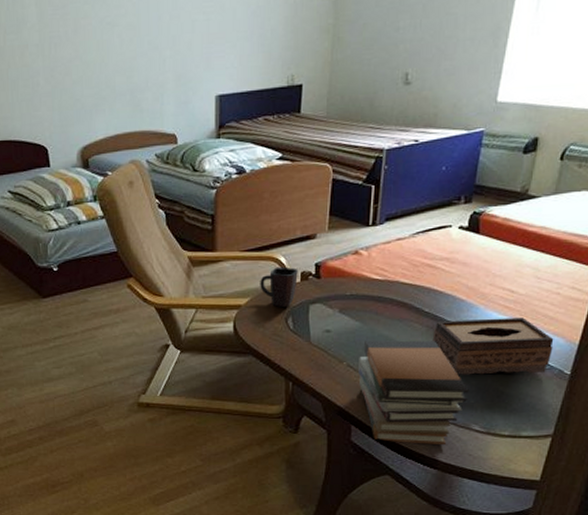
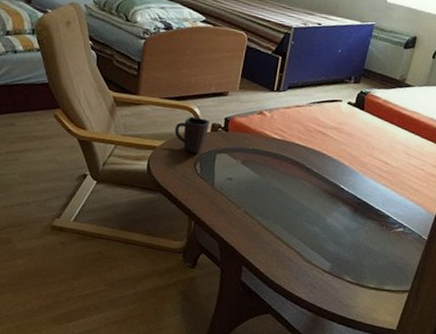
book stack: present [358,340,469,446] -> none [253,192,345,292]
tissue box: present [432,317,554,375] -> none [318,181,417,236]

